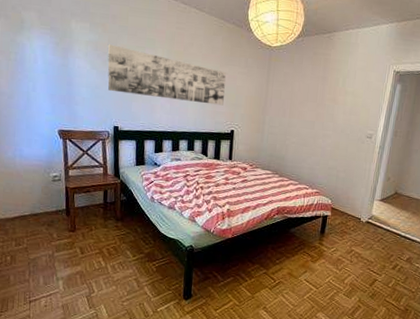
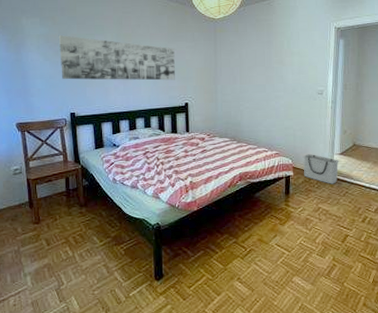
storage bin: none [341,196,379,229] -> present [303,153,339,184]

